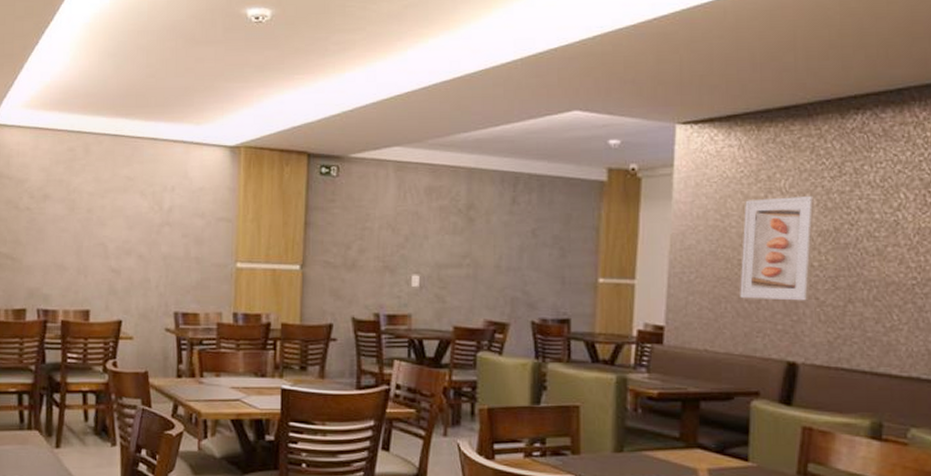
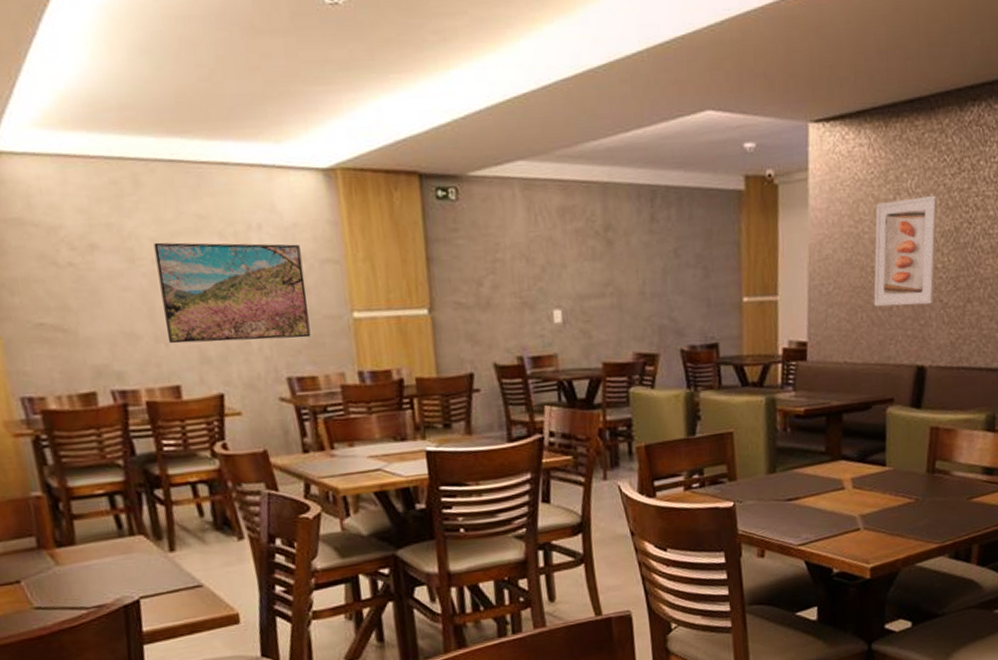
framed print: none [87,196,202,281] -> present [153,242,311,344]

